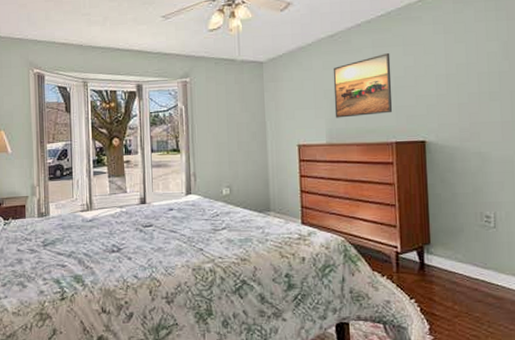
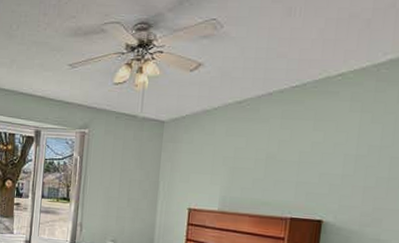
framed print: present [333,52,393,118] -> none [231,125,299,188]

